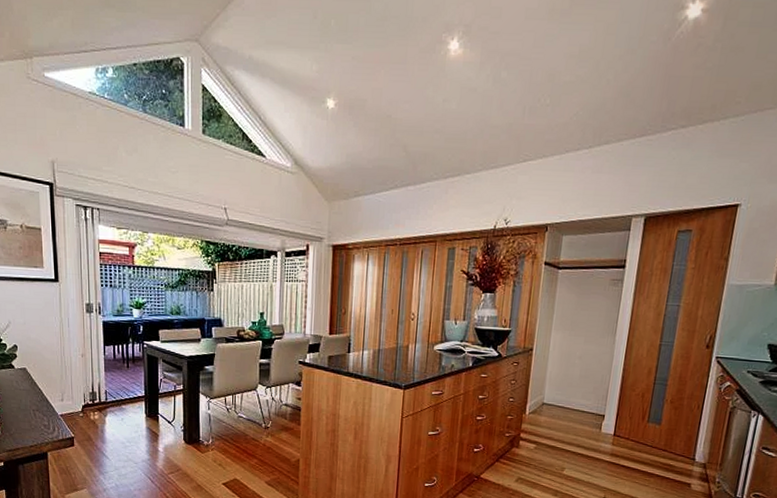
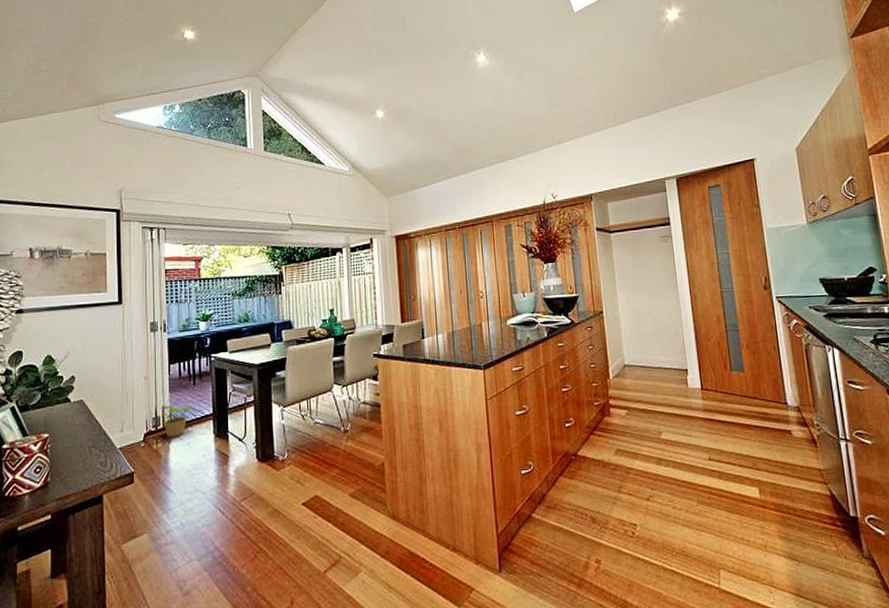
potted plant: none [98,382,126,412] -> present [161,403,192,438]

